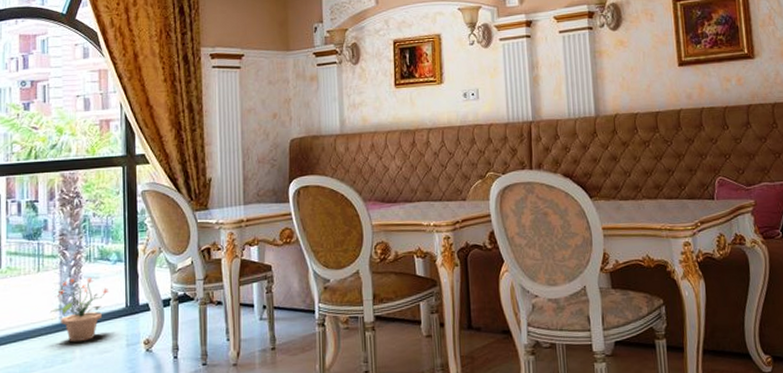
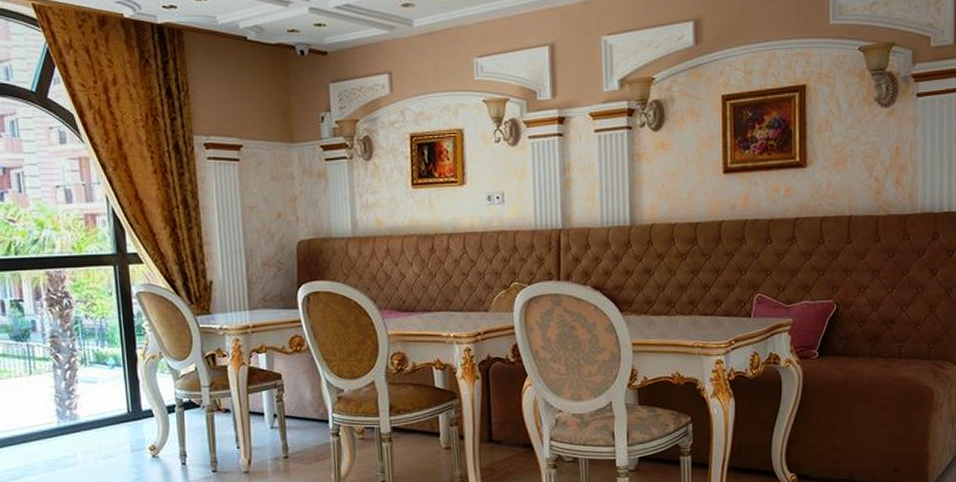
potted plant: present [50,278,108,343] -> none [47,382,108,447]

